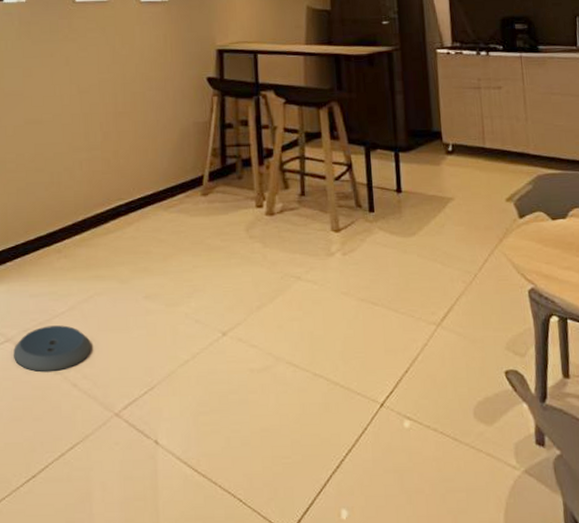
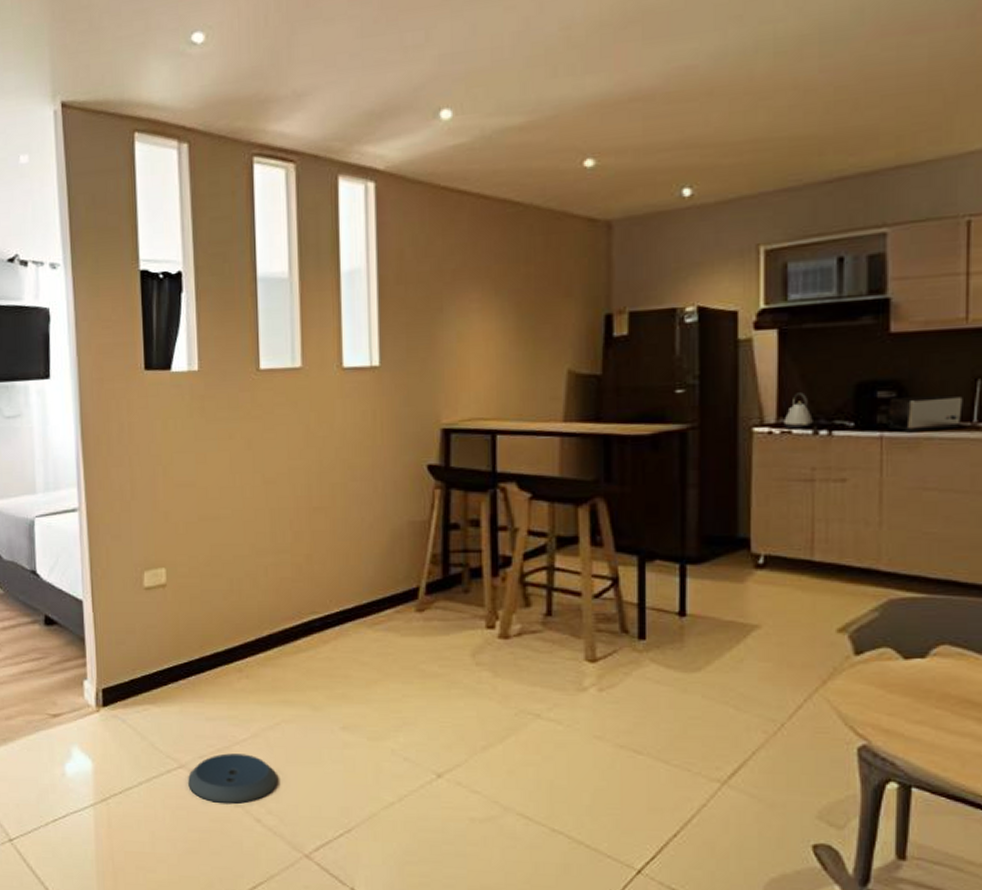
kettle: none [456,24,476,52] -> present [783,392,813,431]
toaster: none [523,27,570,54] -> present [887,394,963,433]

